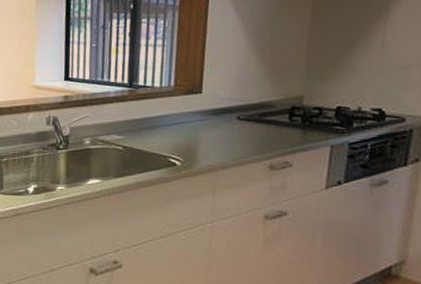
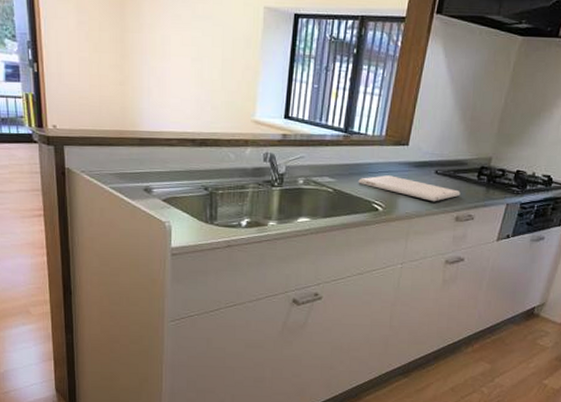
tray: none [150,126,271,151] -> present [358,175,461,202]

